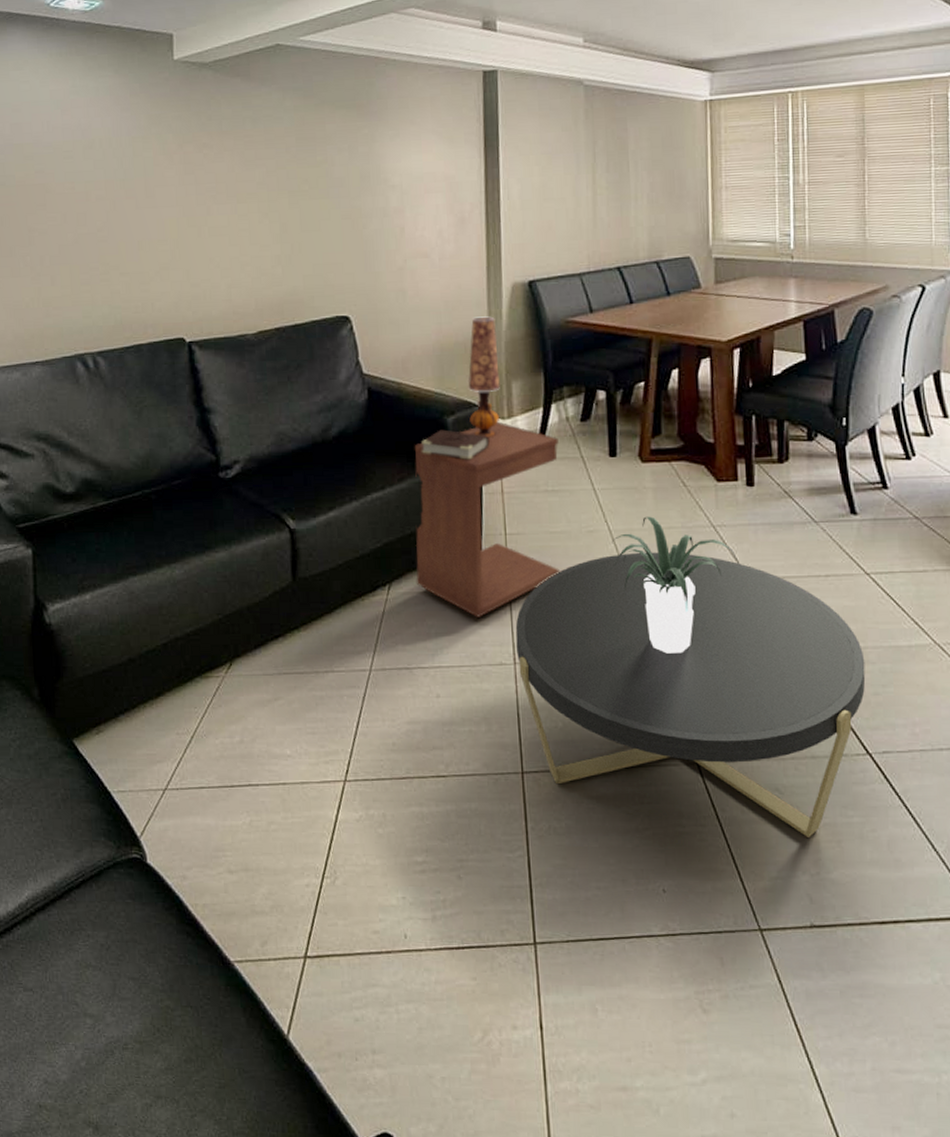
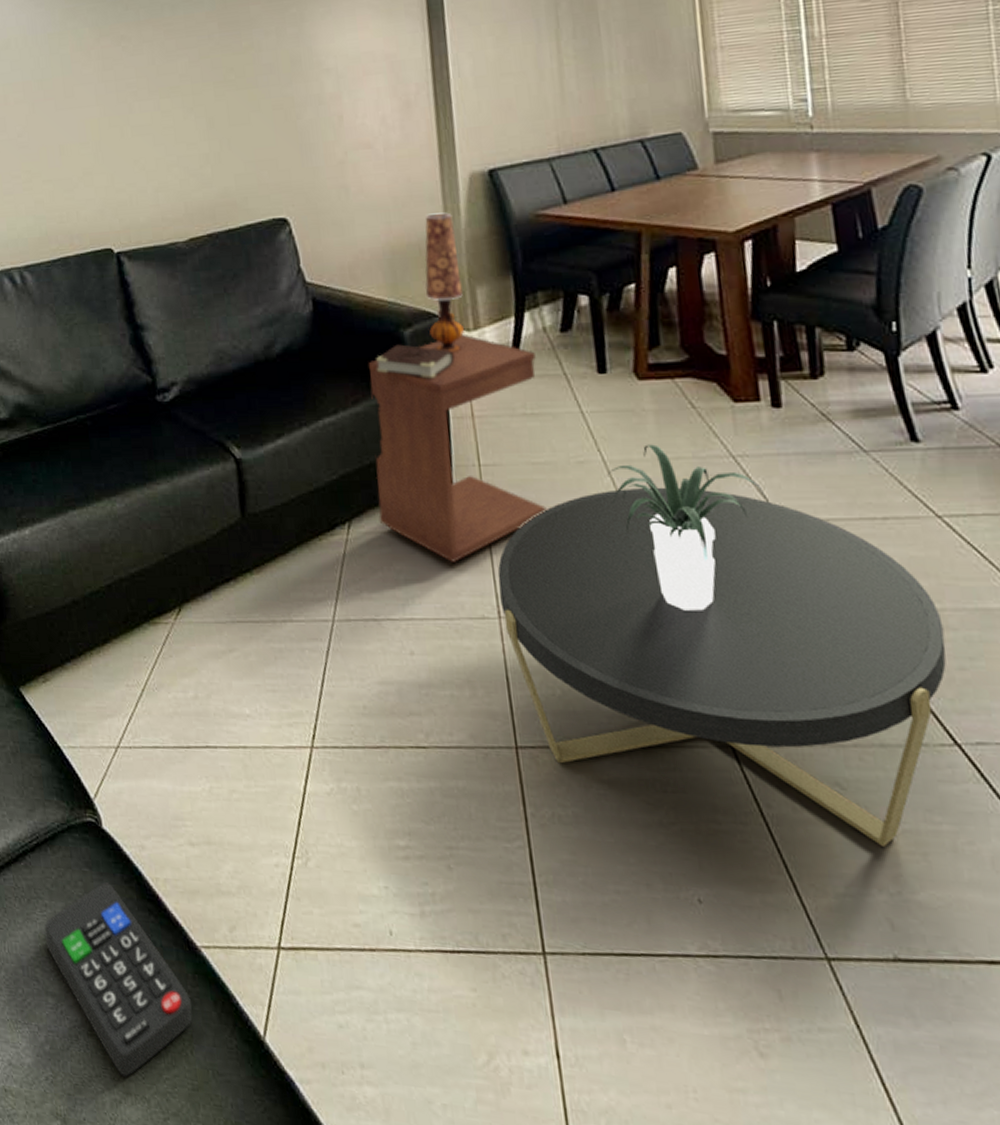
remote control: none [86,911,223,1083] -> present [44,882,192,1077]

